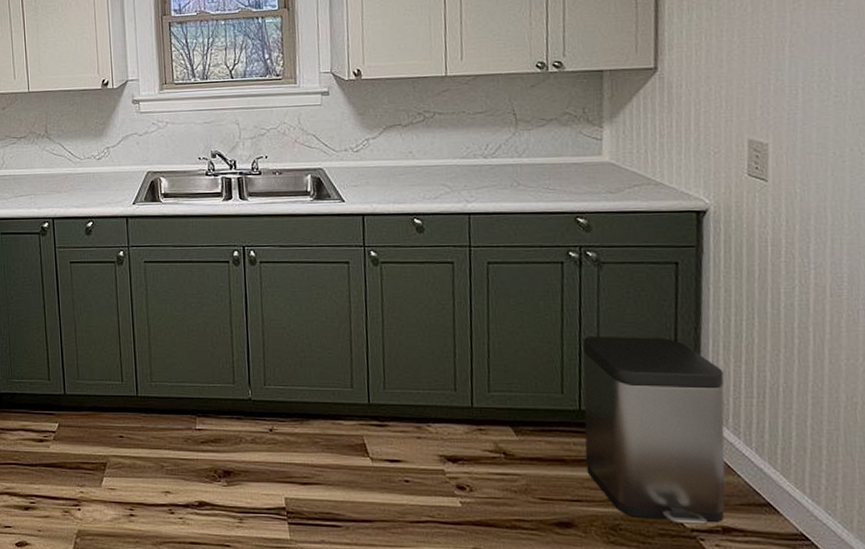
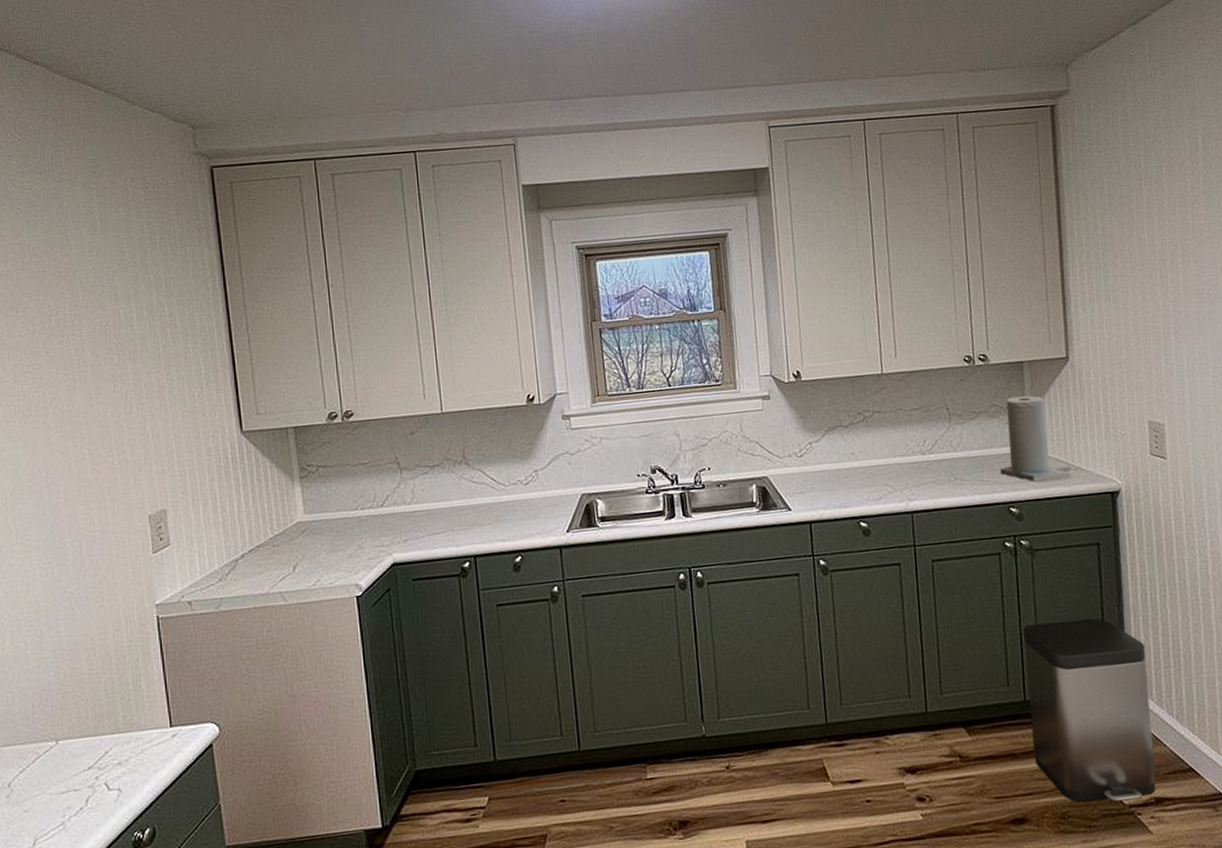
paper towel: none [568,105,652,195] -> present [999,395,1073,482]

